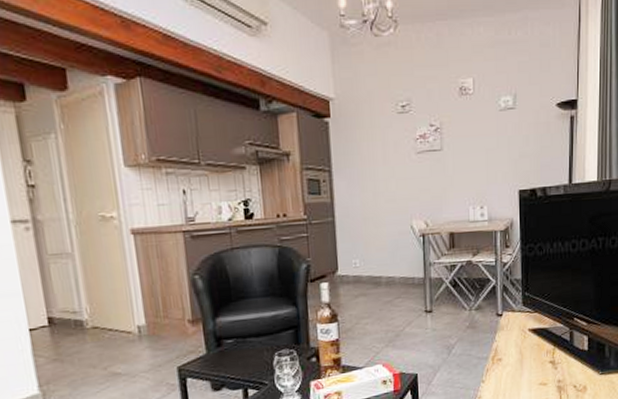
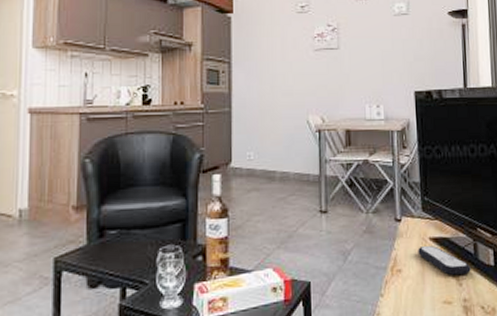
remote control: none [517,336,566,361] -> present [418,246,471,276]

